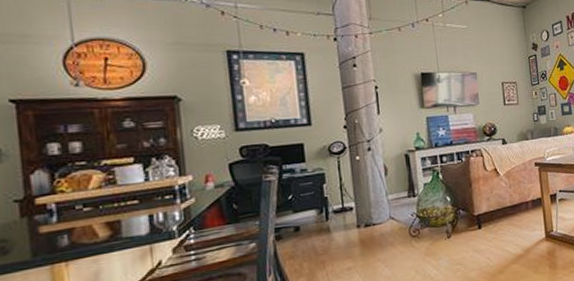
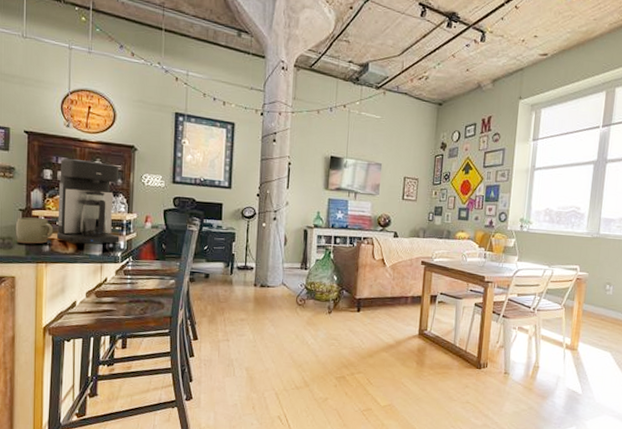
mug: none [10,204,73,244] -> present [15,217,54,244]
coffee maker: none [71,121,173,229] -> present [56,159,120,245]

